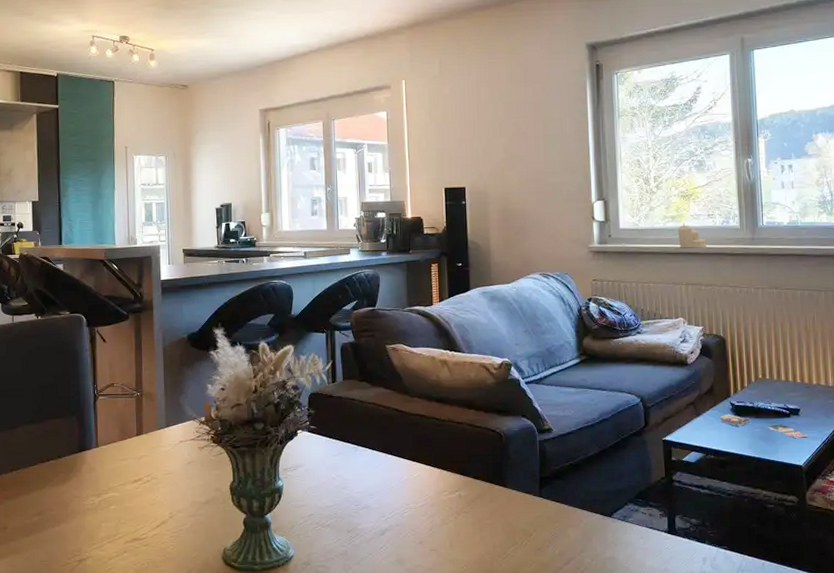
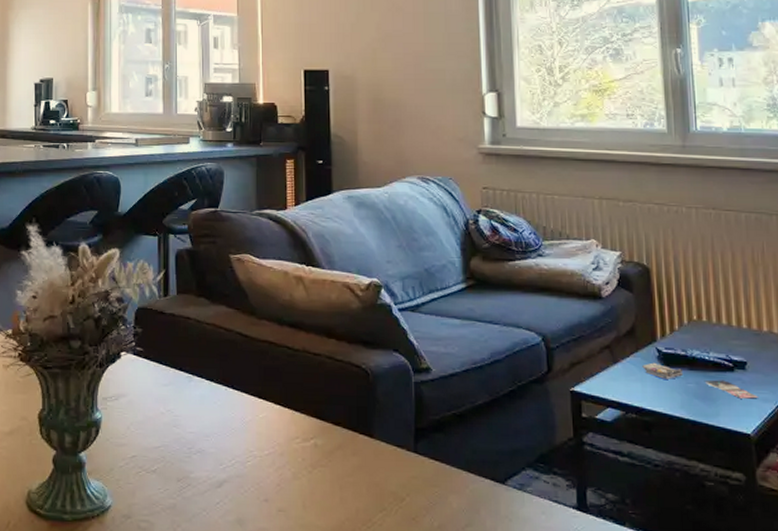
candle: present [677,223,706,248] -> none [588,124,625,155]

